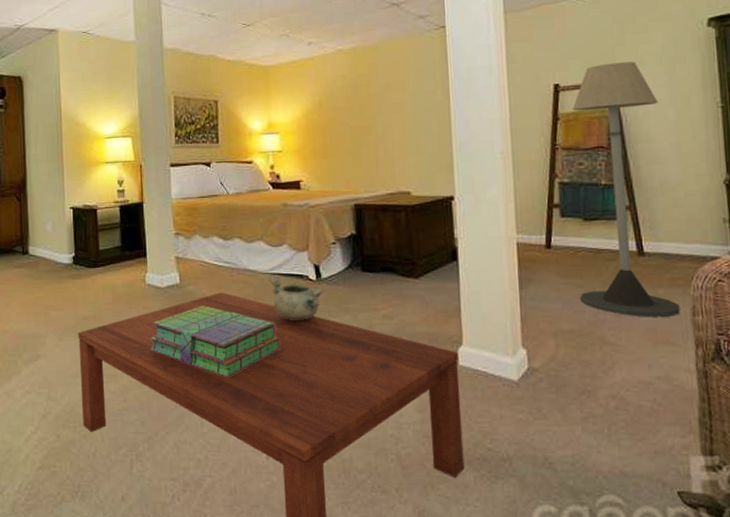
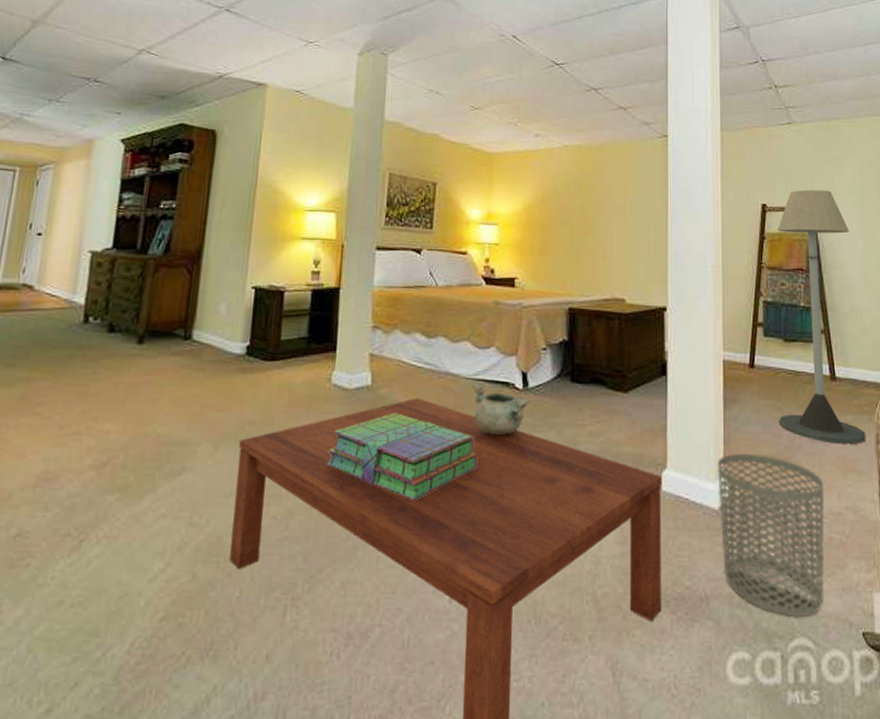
waste bin: none [515,330,634,477] -> present [717,454,825,618]

